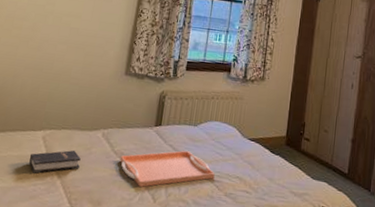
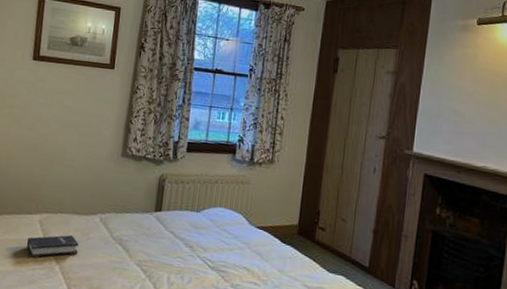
serving tray: present [120,150,215,187] -> none [119,237,220,275]

